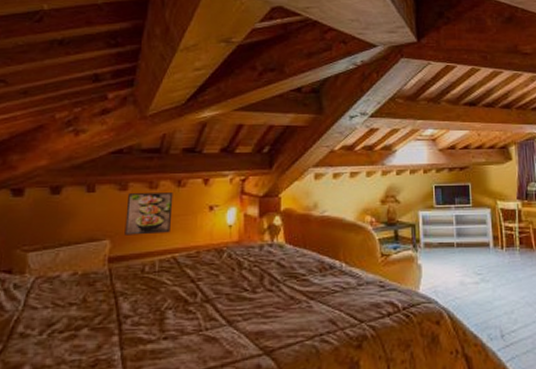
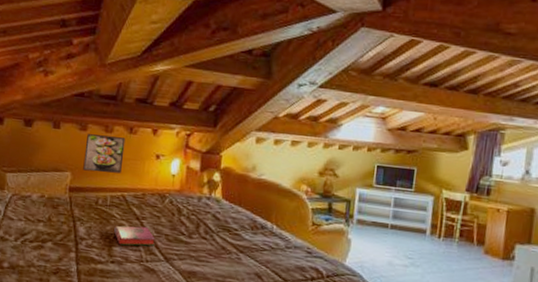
hardback book: none [165,290,214,316] -> present [114,226,155,246]

